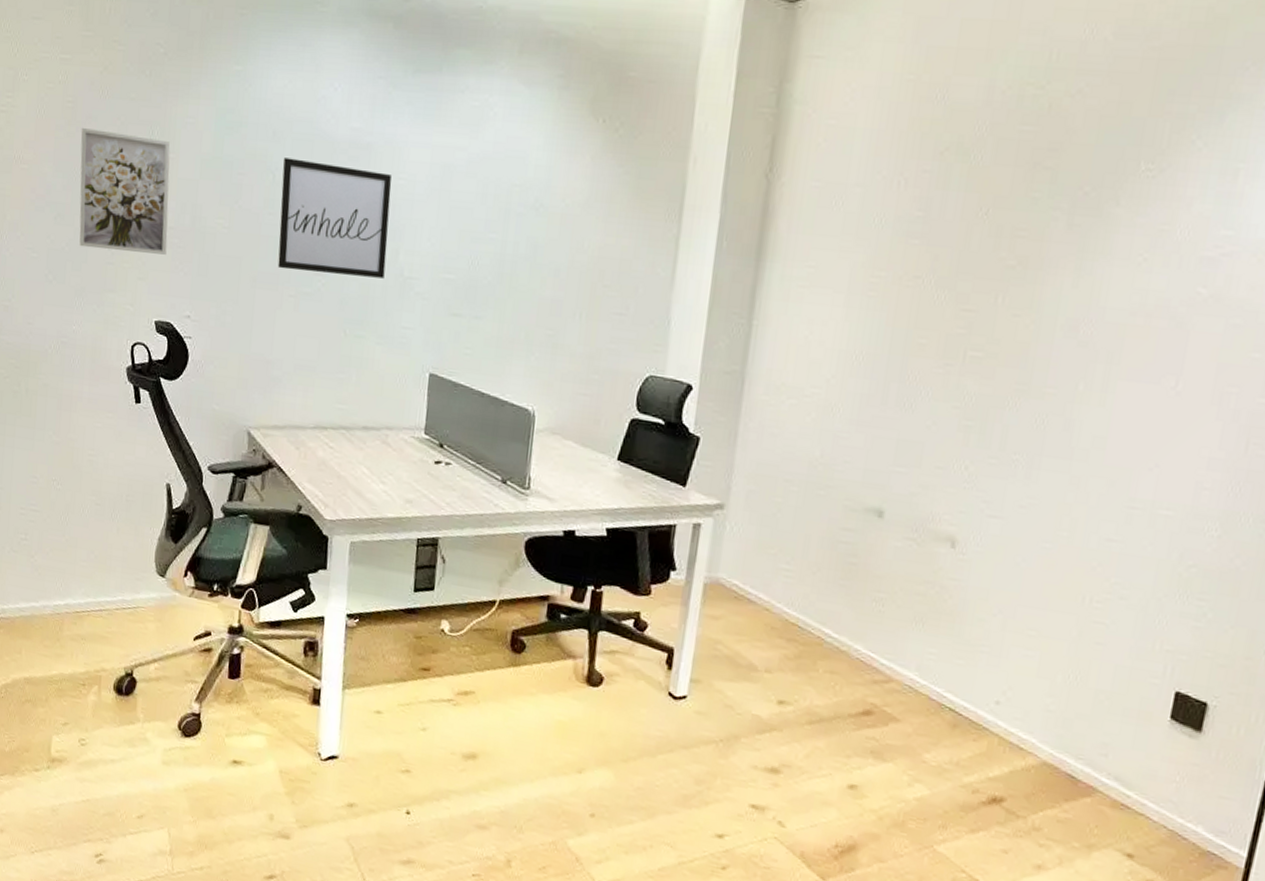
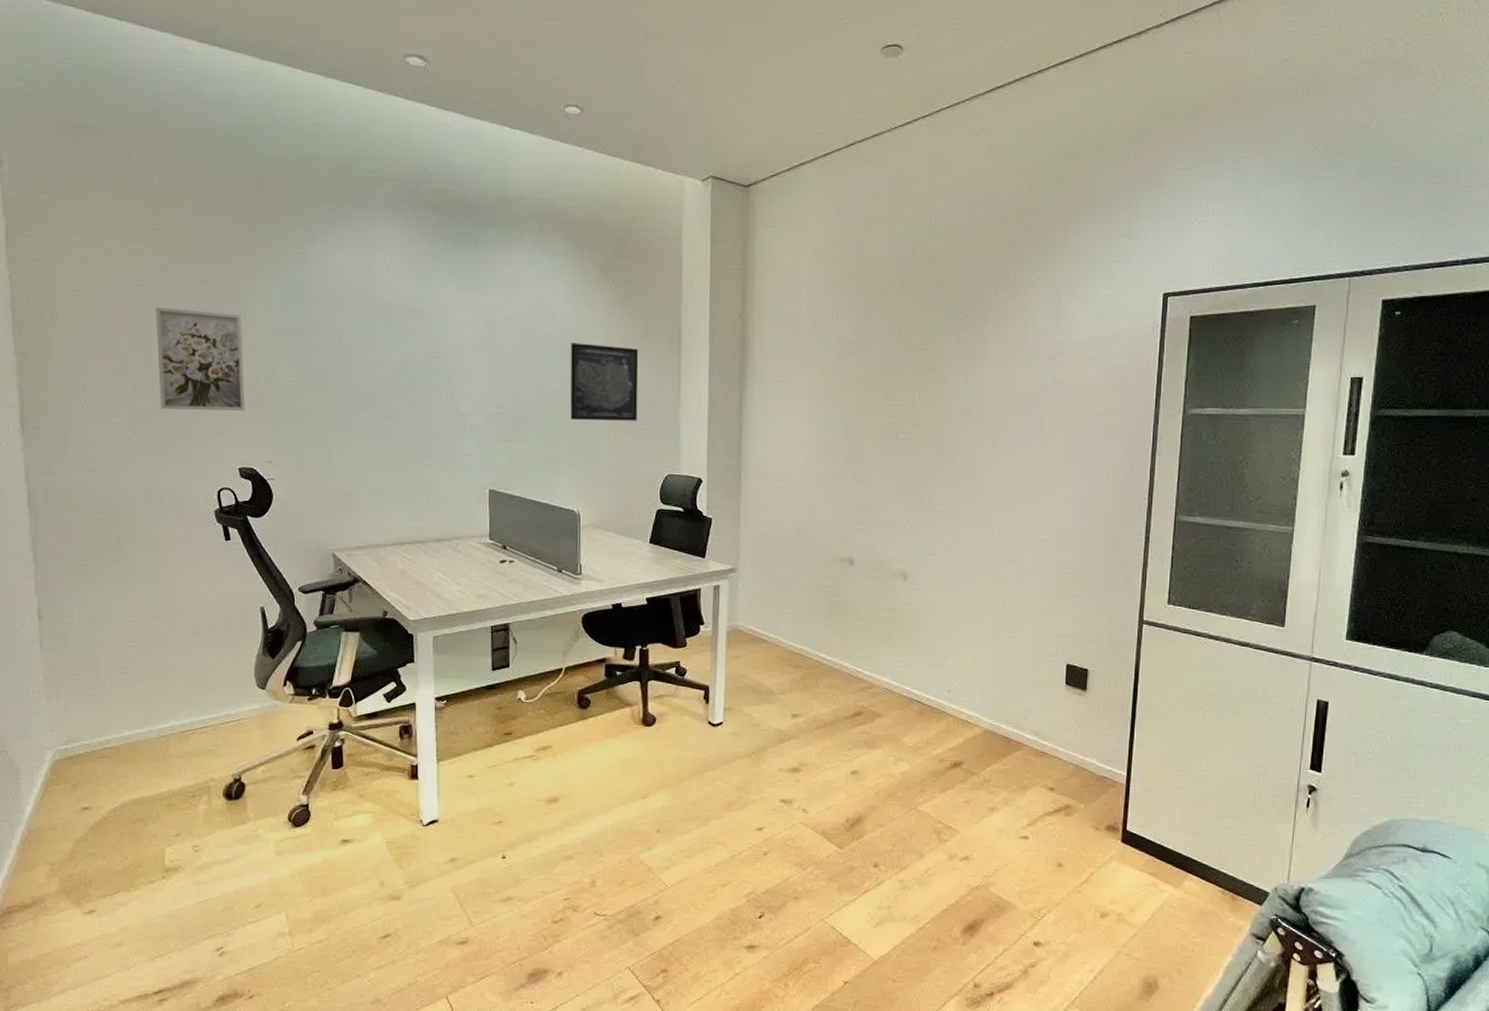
wall art: present [277,158,392,279] -> none [346,323,444,416]
wall art: none [534,198,627,304] -> present [570,343,639,421]

